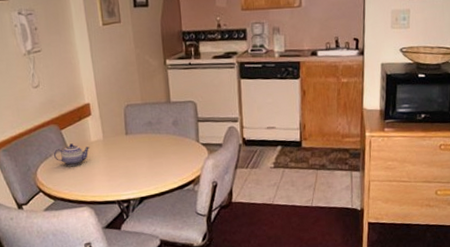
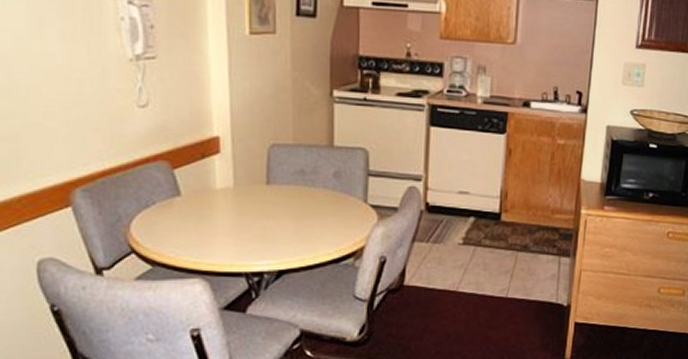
teapot: present [53,143,90,166] -> none [158,189,214,220]

